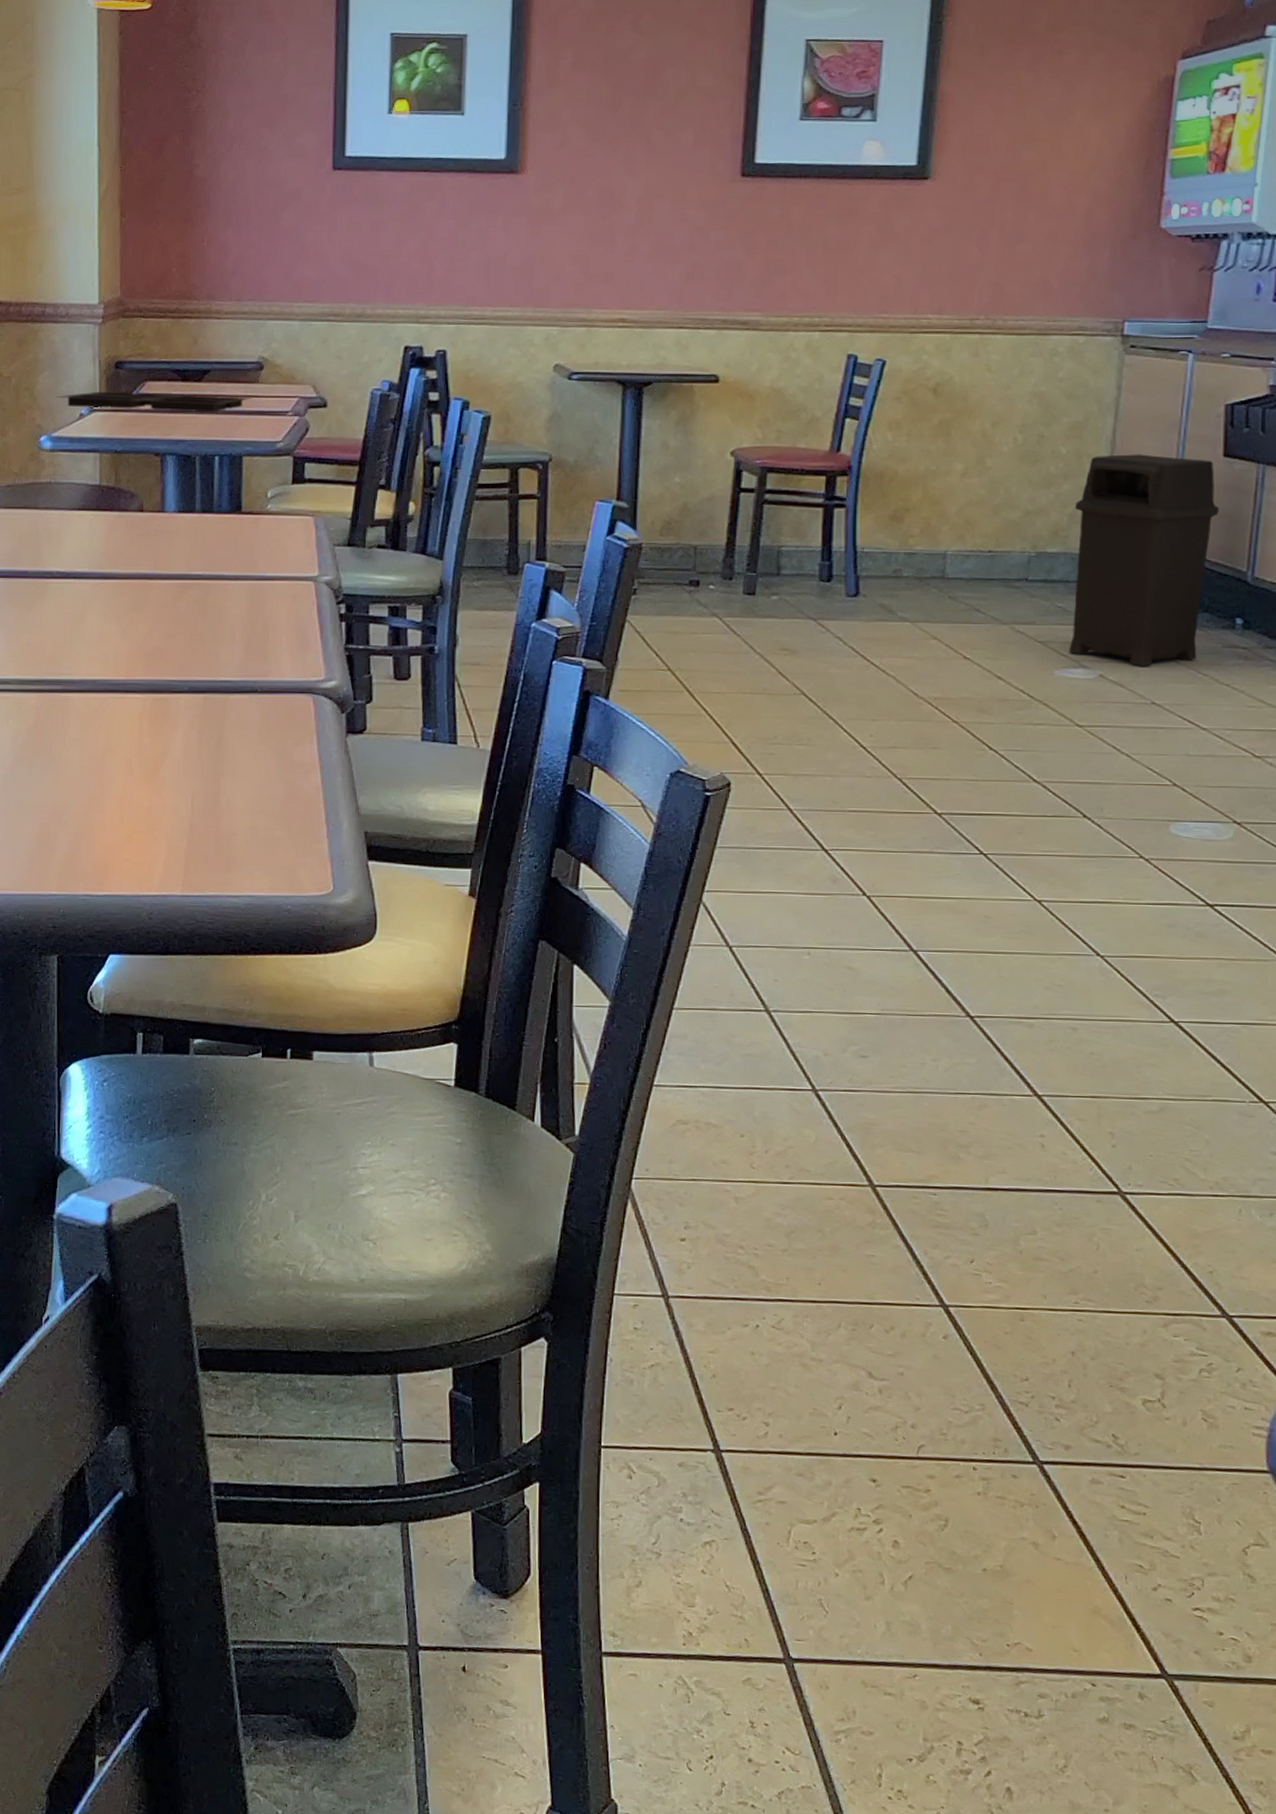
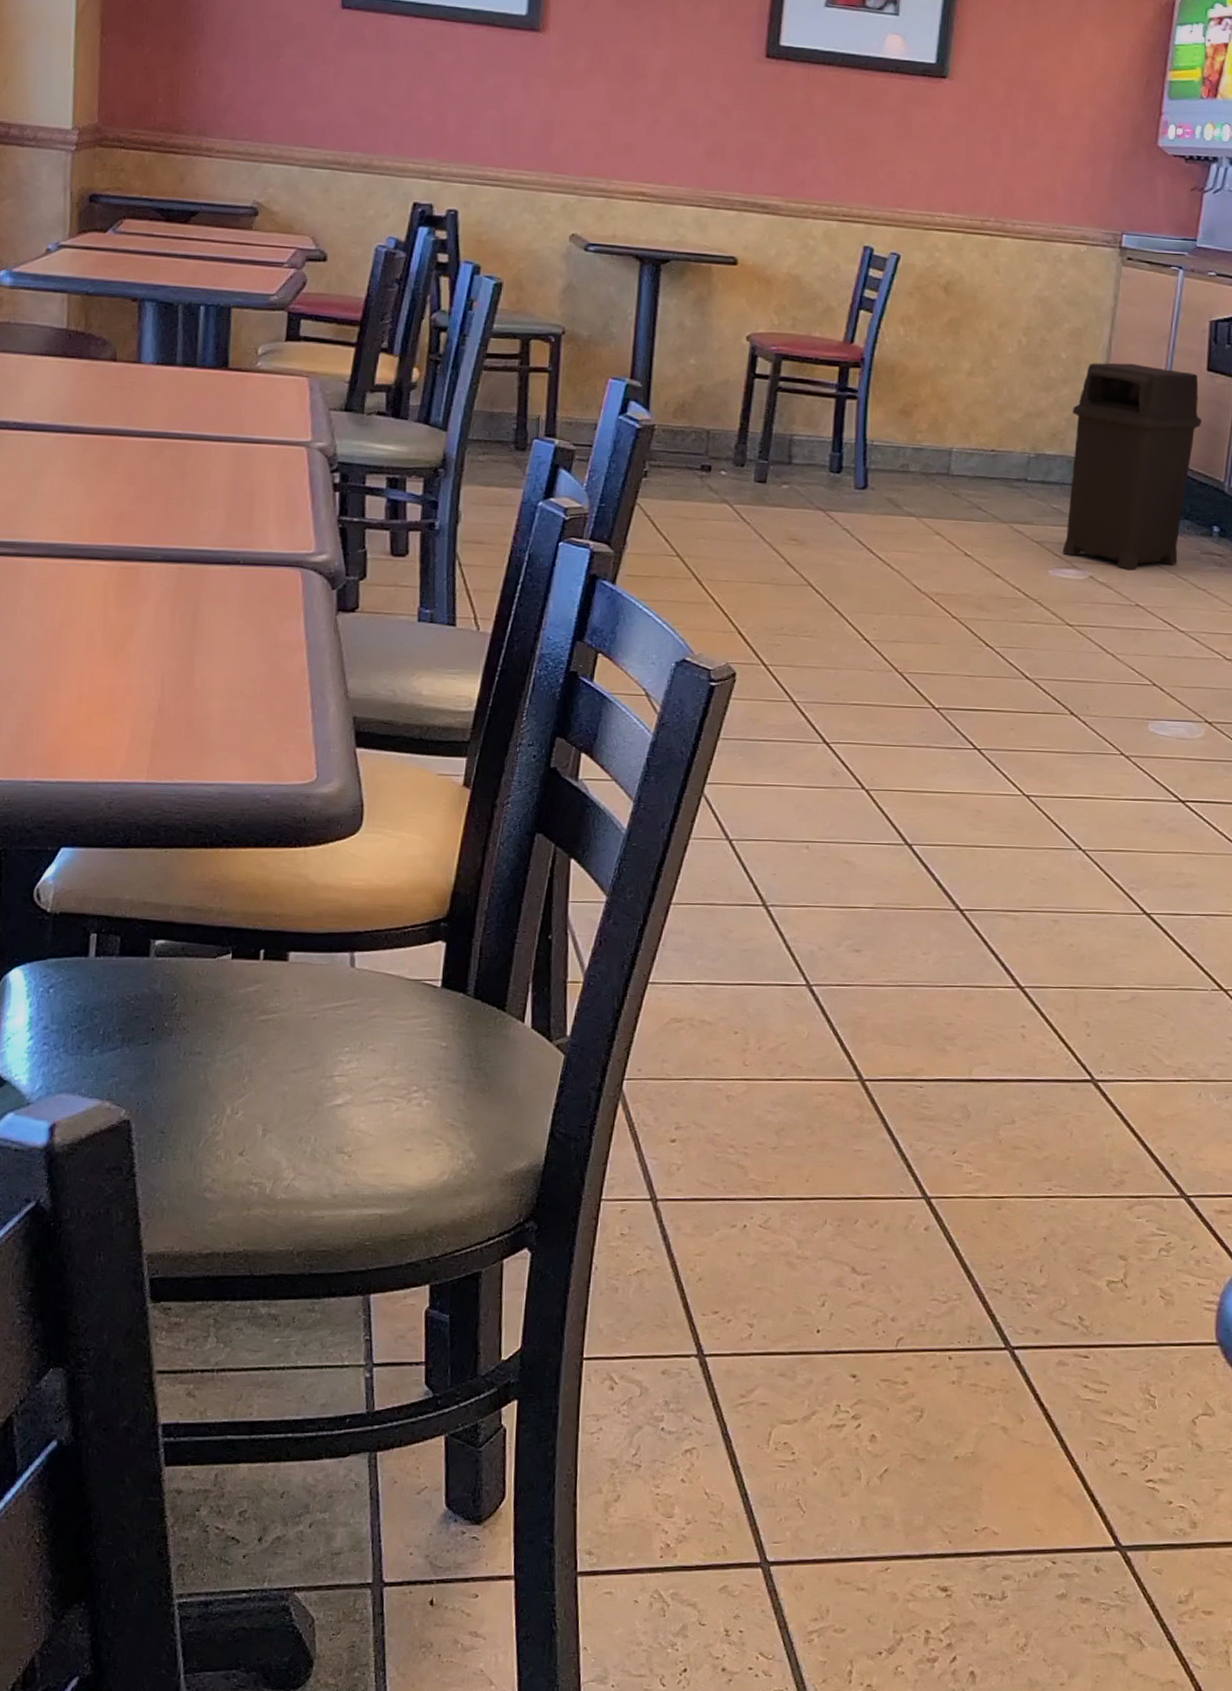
tray: present [55,391,254,413] -> none [18,225,246,258]

